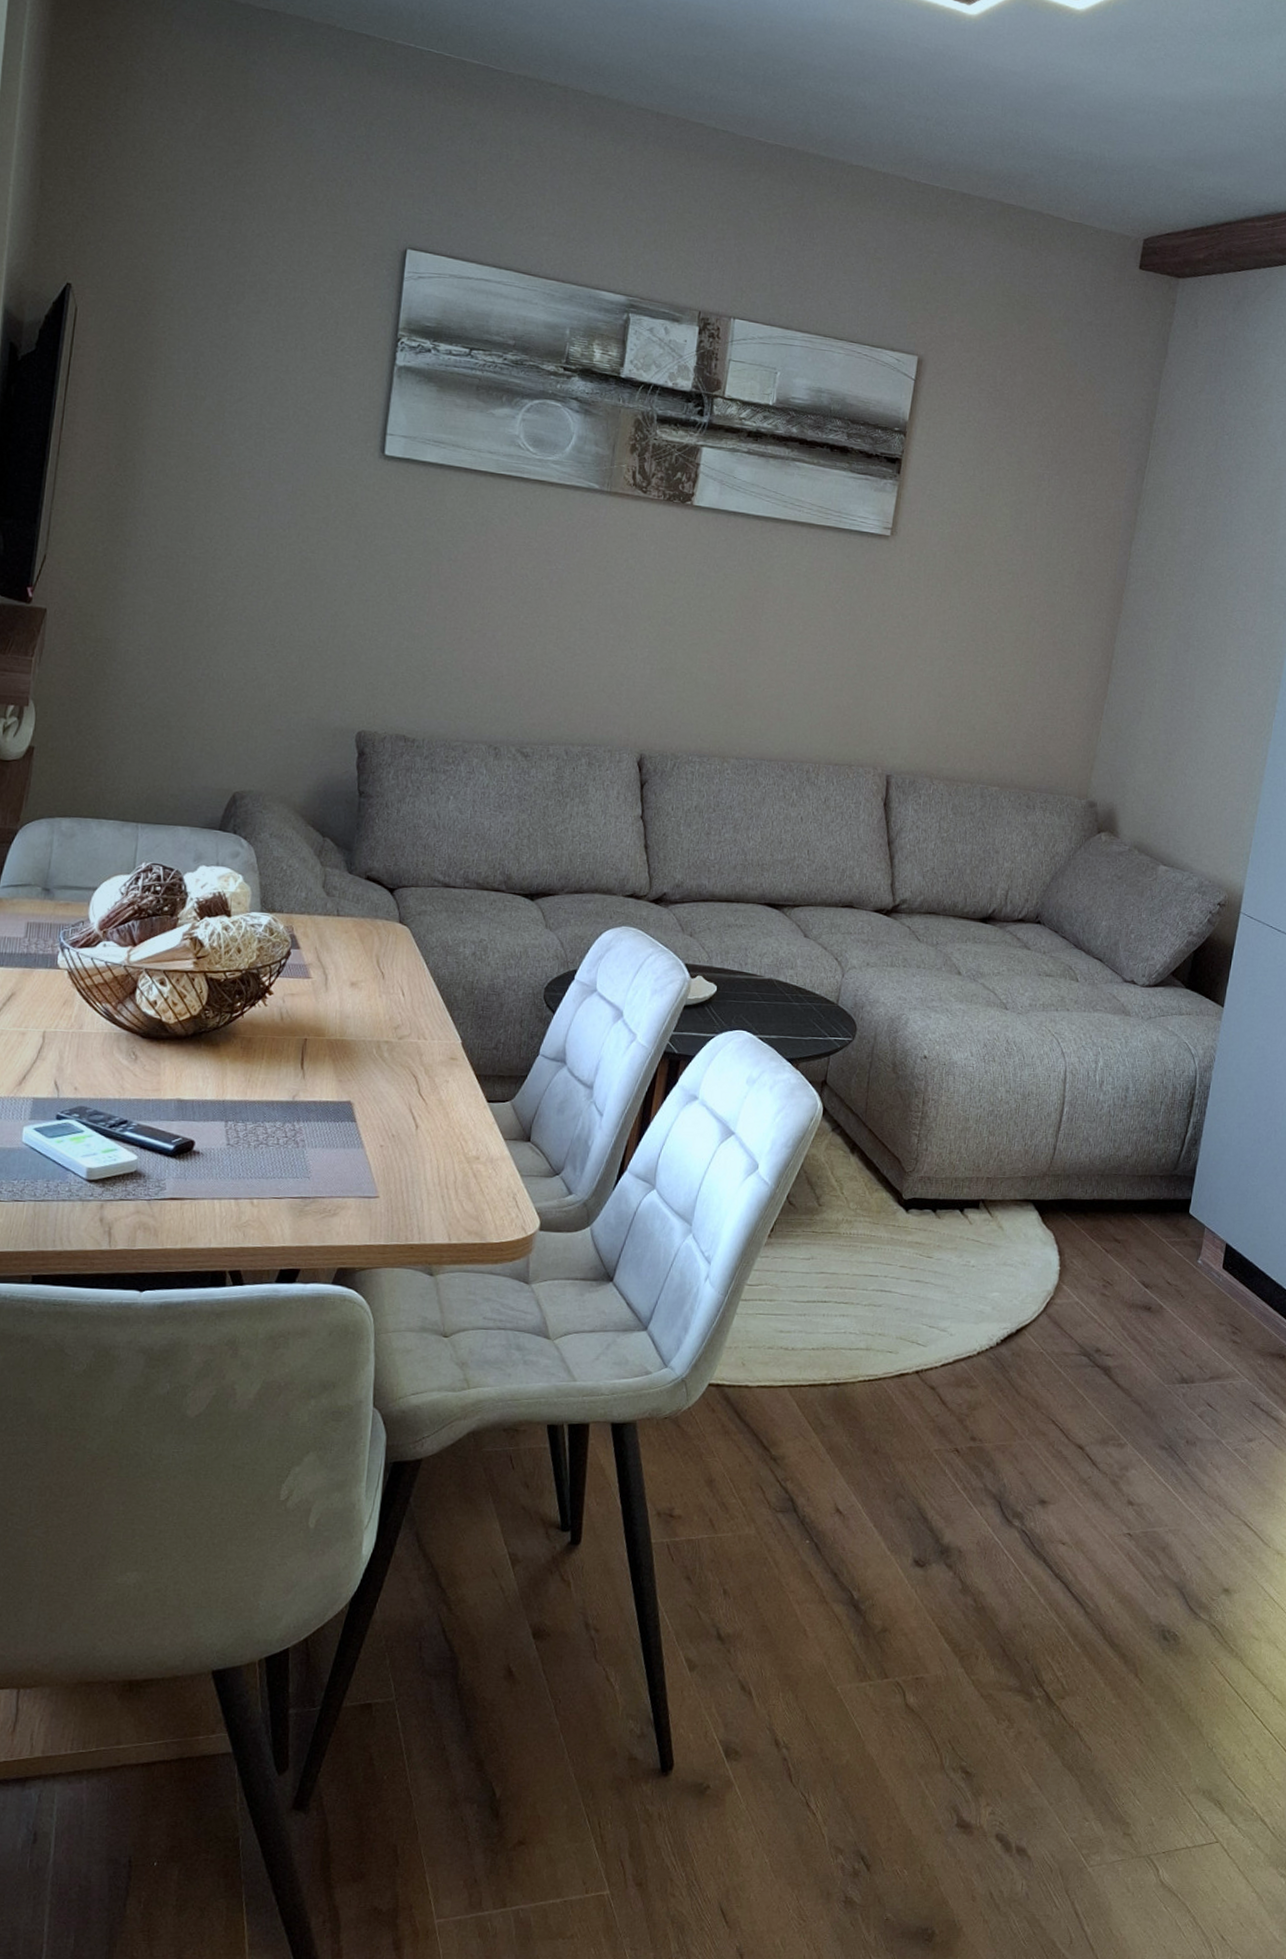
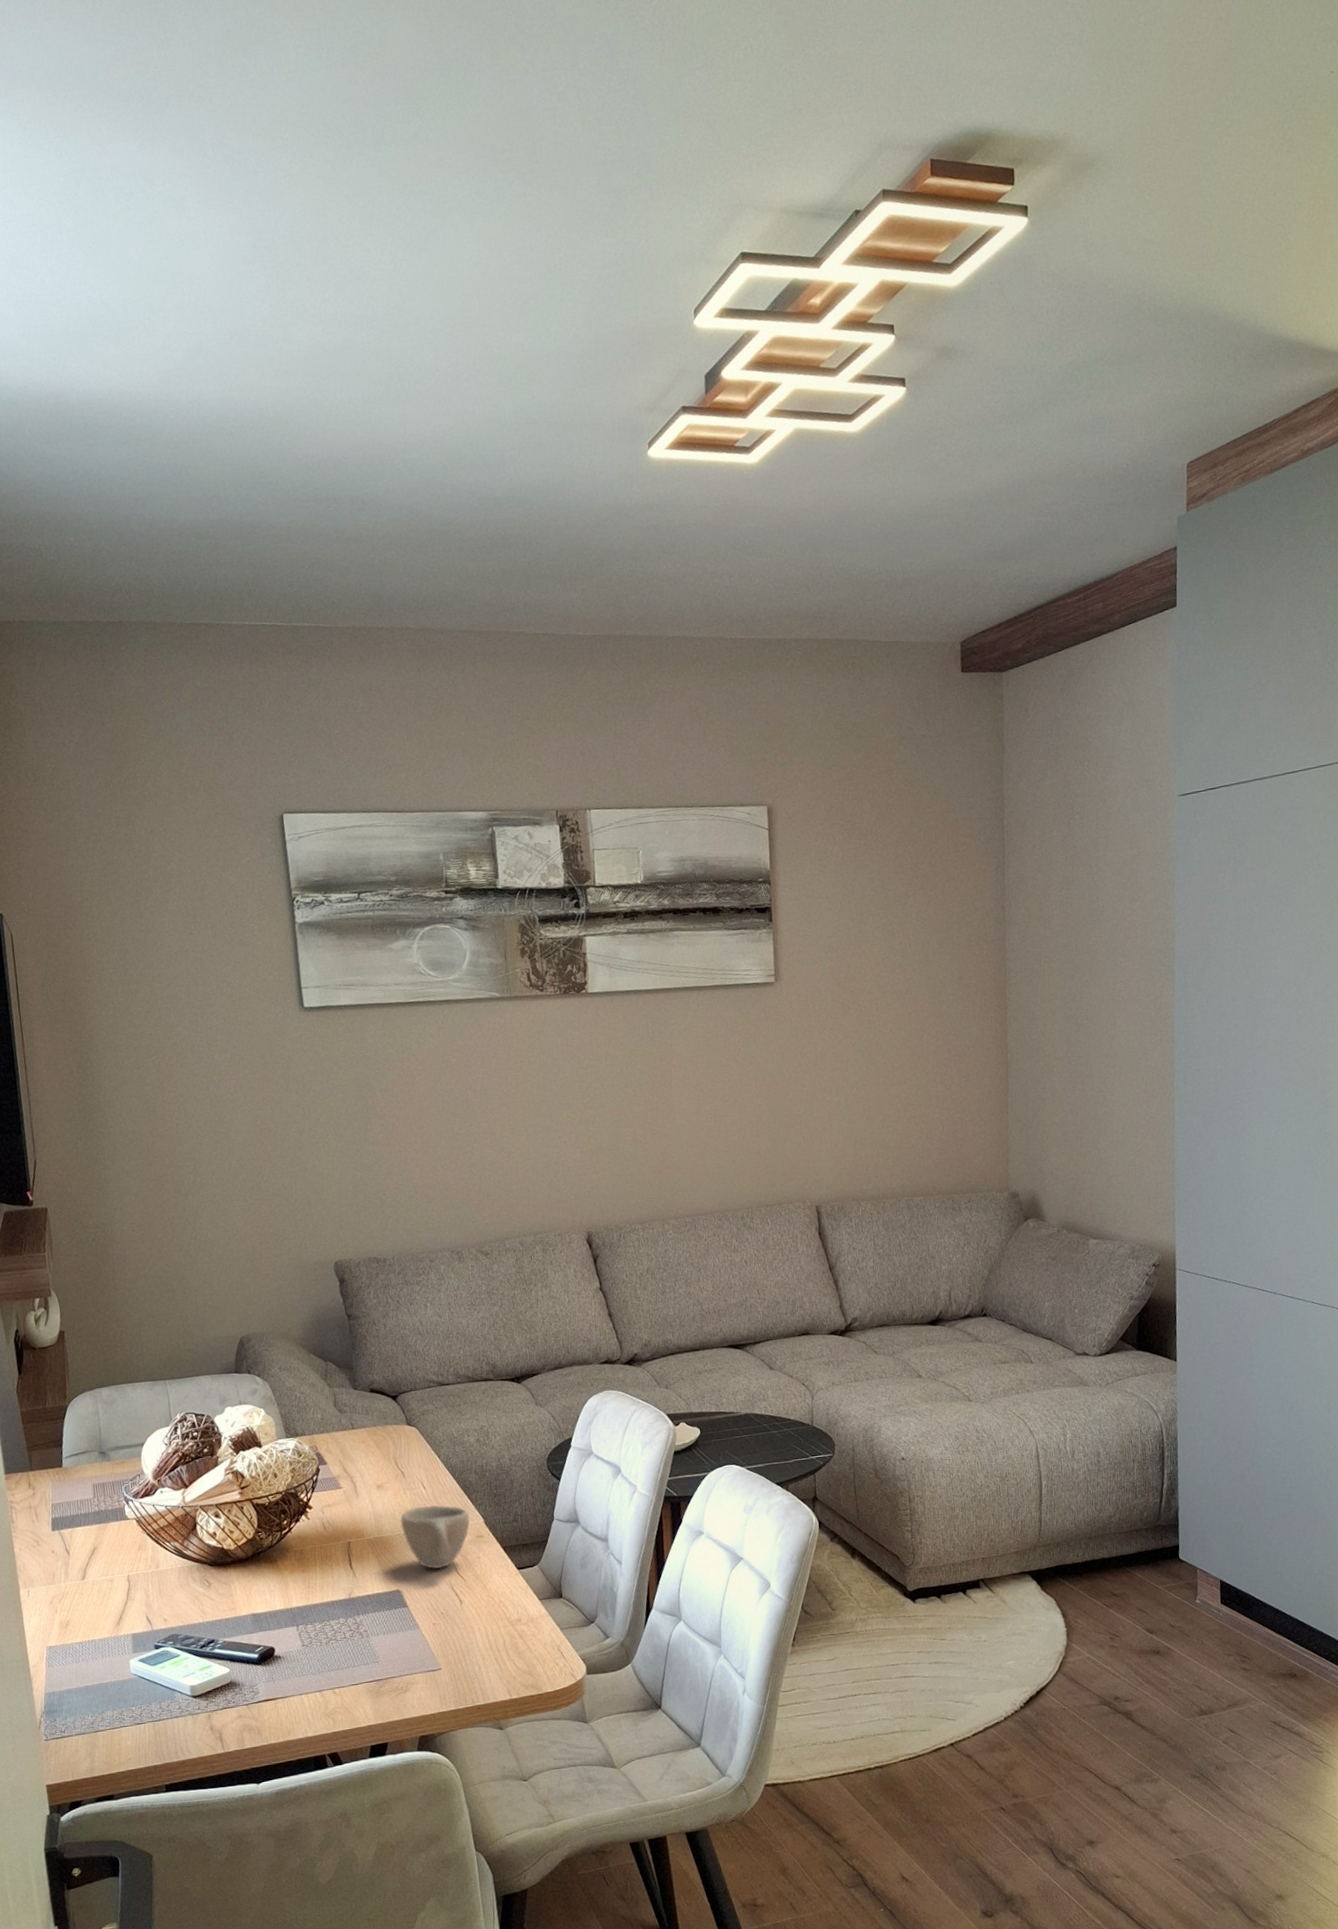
cup: none [367,1014,447,1087] -> present [400,1505,470,1569]

